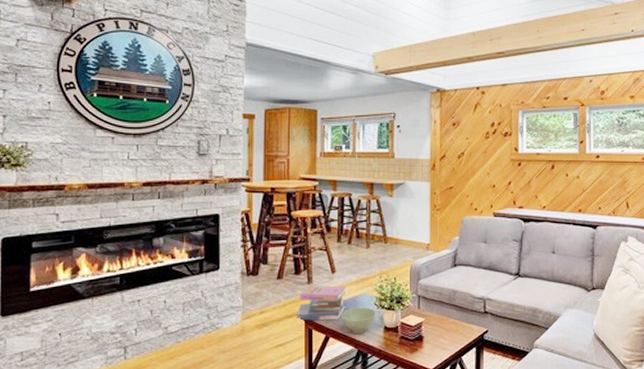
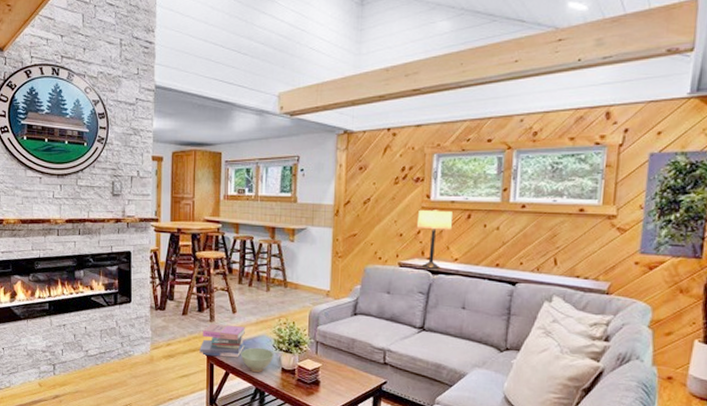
table lamp: none [507,161,538,217] -> present [416,209,452,269]

